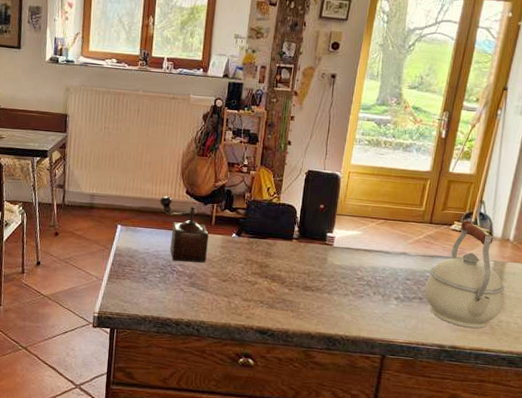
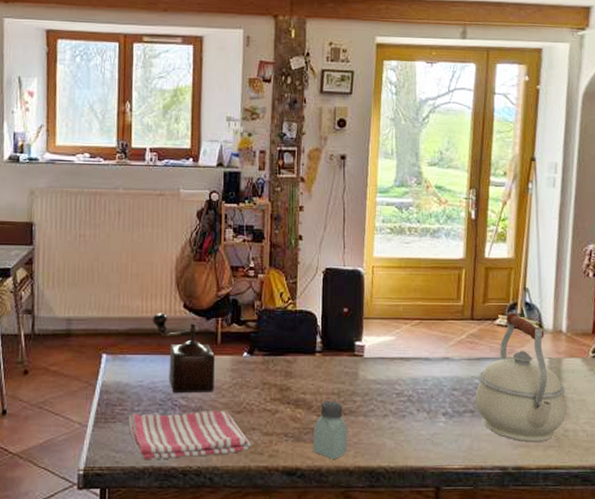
dish towel: none [135,273,233,312] -> present [128,411,251,460]
saltshaker: none [282,278,314,325] -> present [313,401,348,459]

